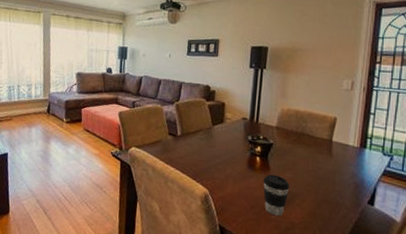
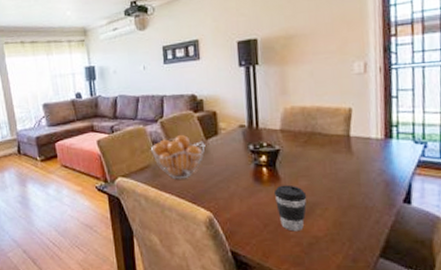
fruit basket: none [165,118,212,157] -> present [151,134,205,179]

